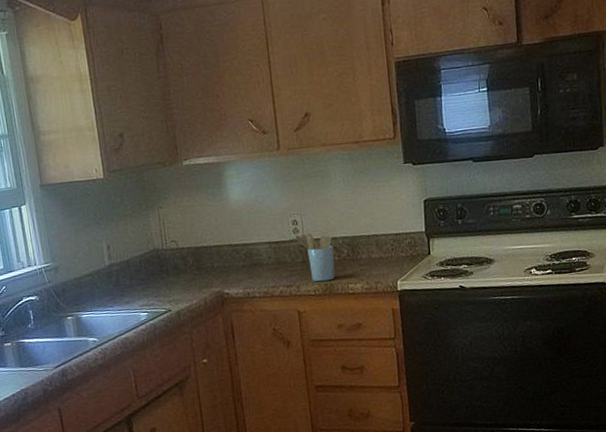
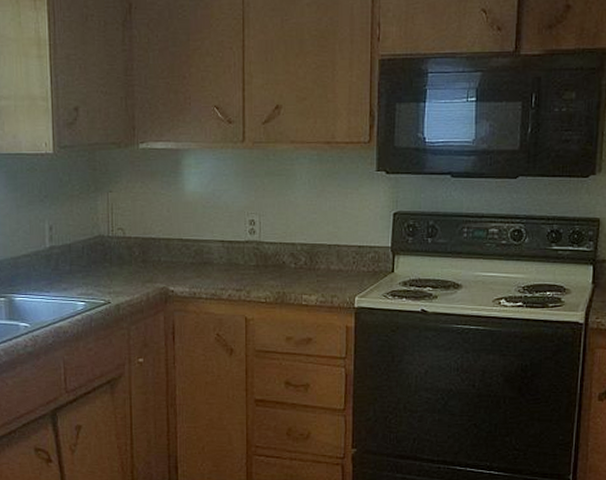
utensil holder: present [295,233,335,282] -> none [251,236,291,289]

